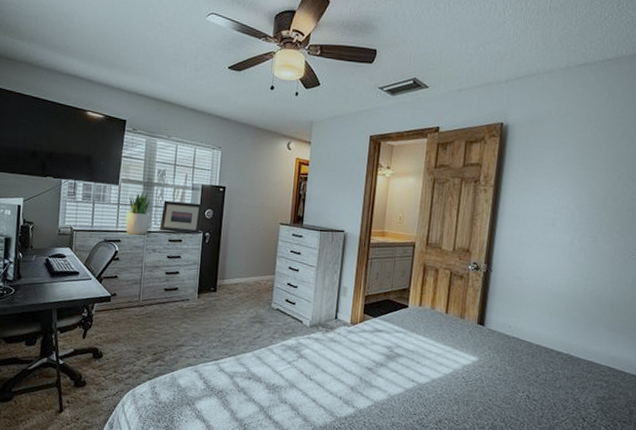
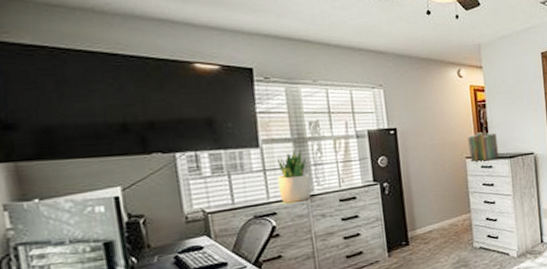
picture frame: present [159,200,204,234] -> none [323,151,377,192]
books: none [283,202,312,230] -> present [468,132,500,163]

